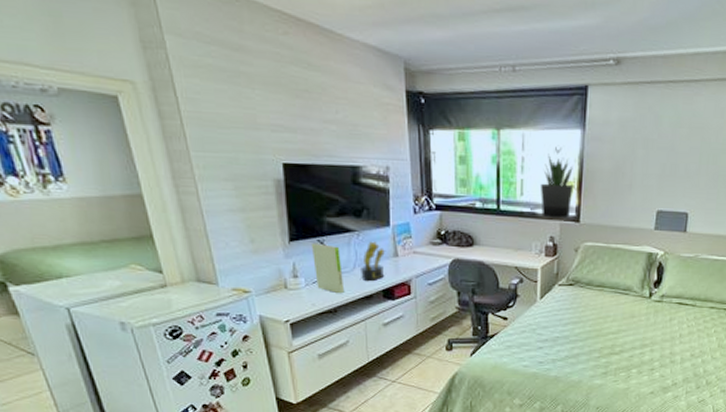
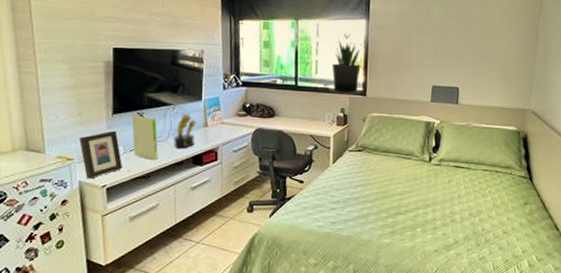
picture frame: none [255,260,305,313] -> present [79,130,122,179]

